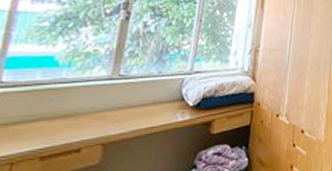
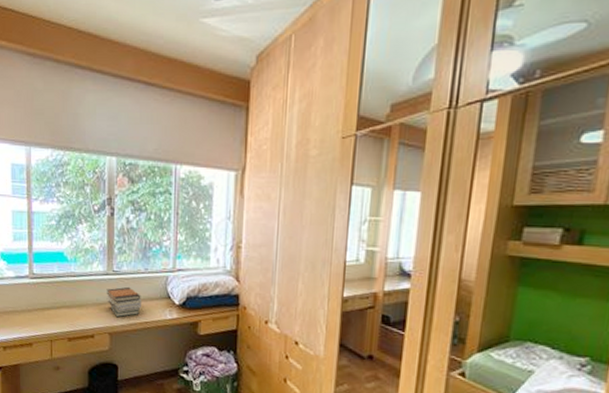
book stack: none [105,91,151,125] -> present [106,286,141,318]

